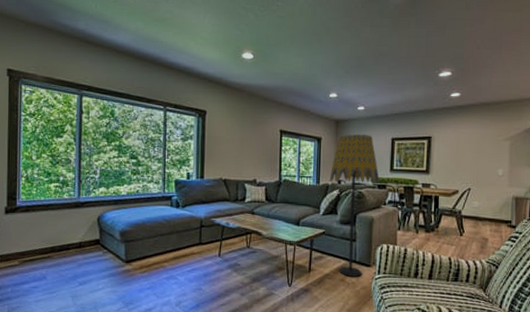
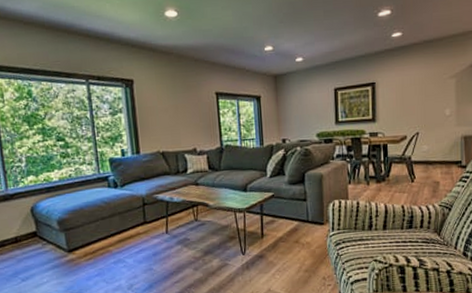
floor lamp: present [329,134,380,277] -> none [273,87,326,237]

